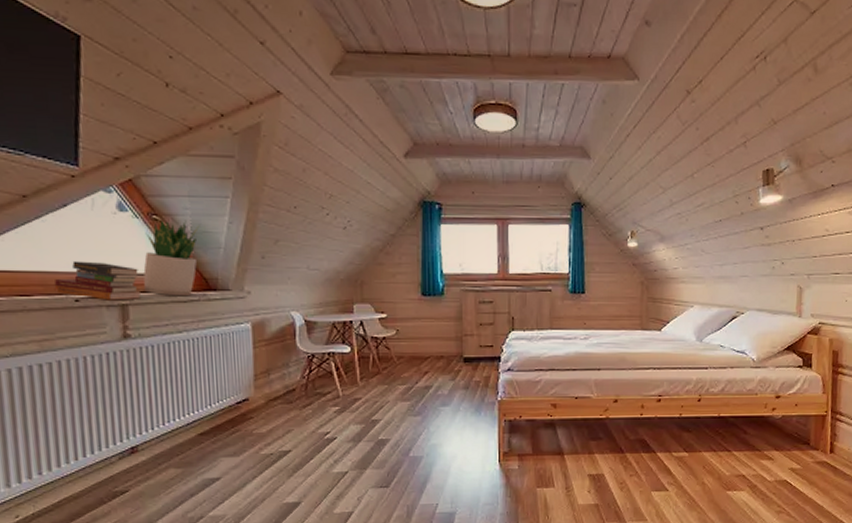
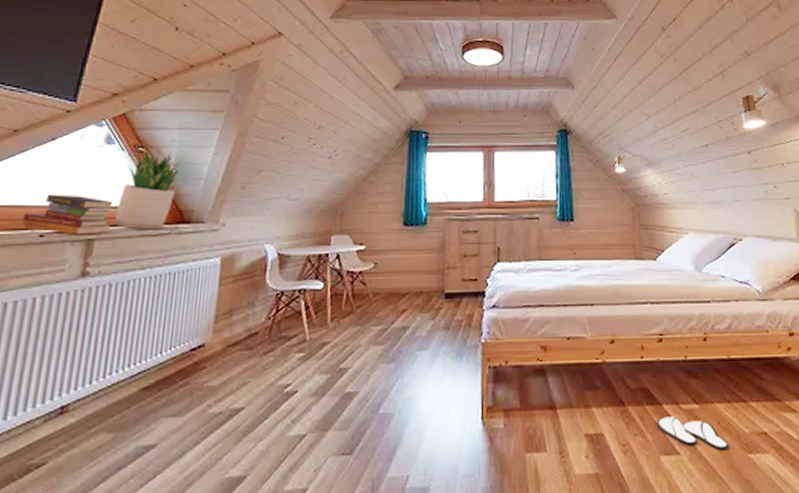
slippers: none [651,462,711,488] -> present [657,416,729,450]

